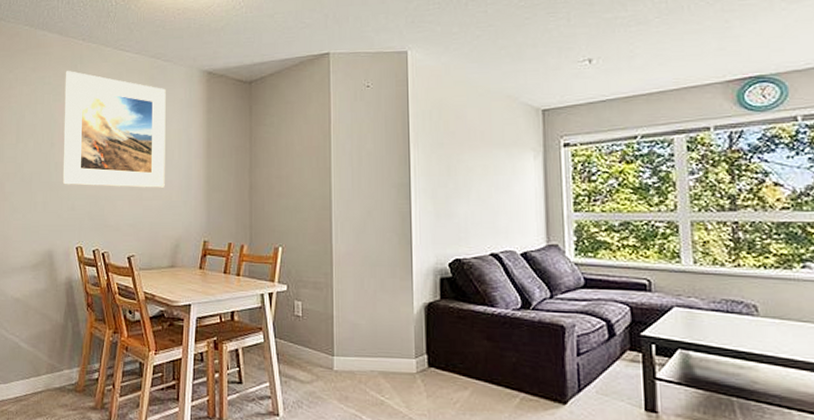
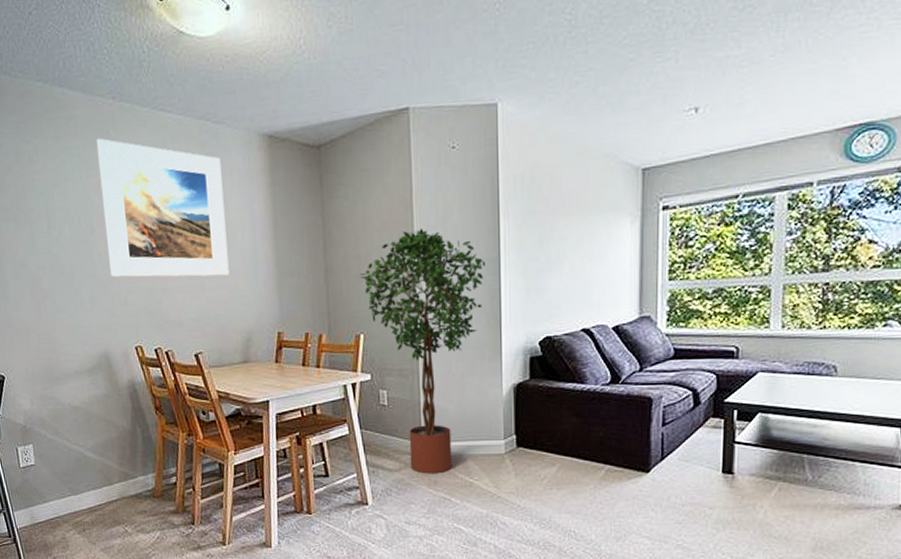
potted tree: none [280,155,396,389] -> present [359,229,485,474]

